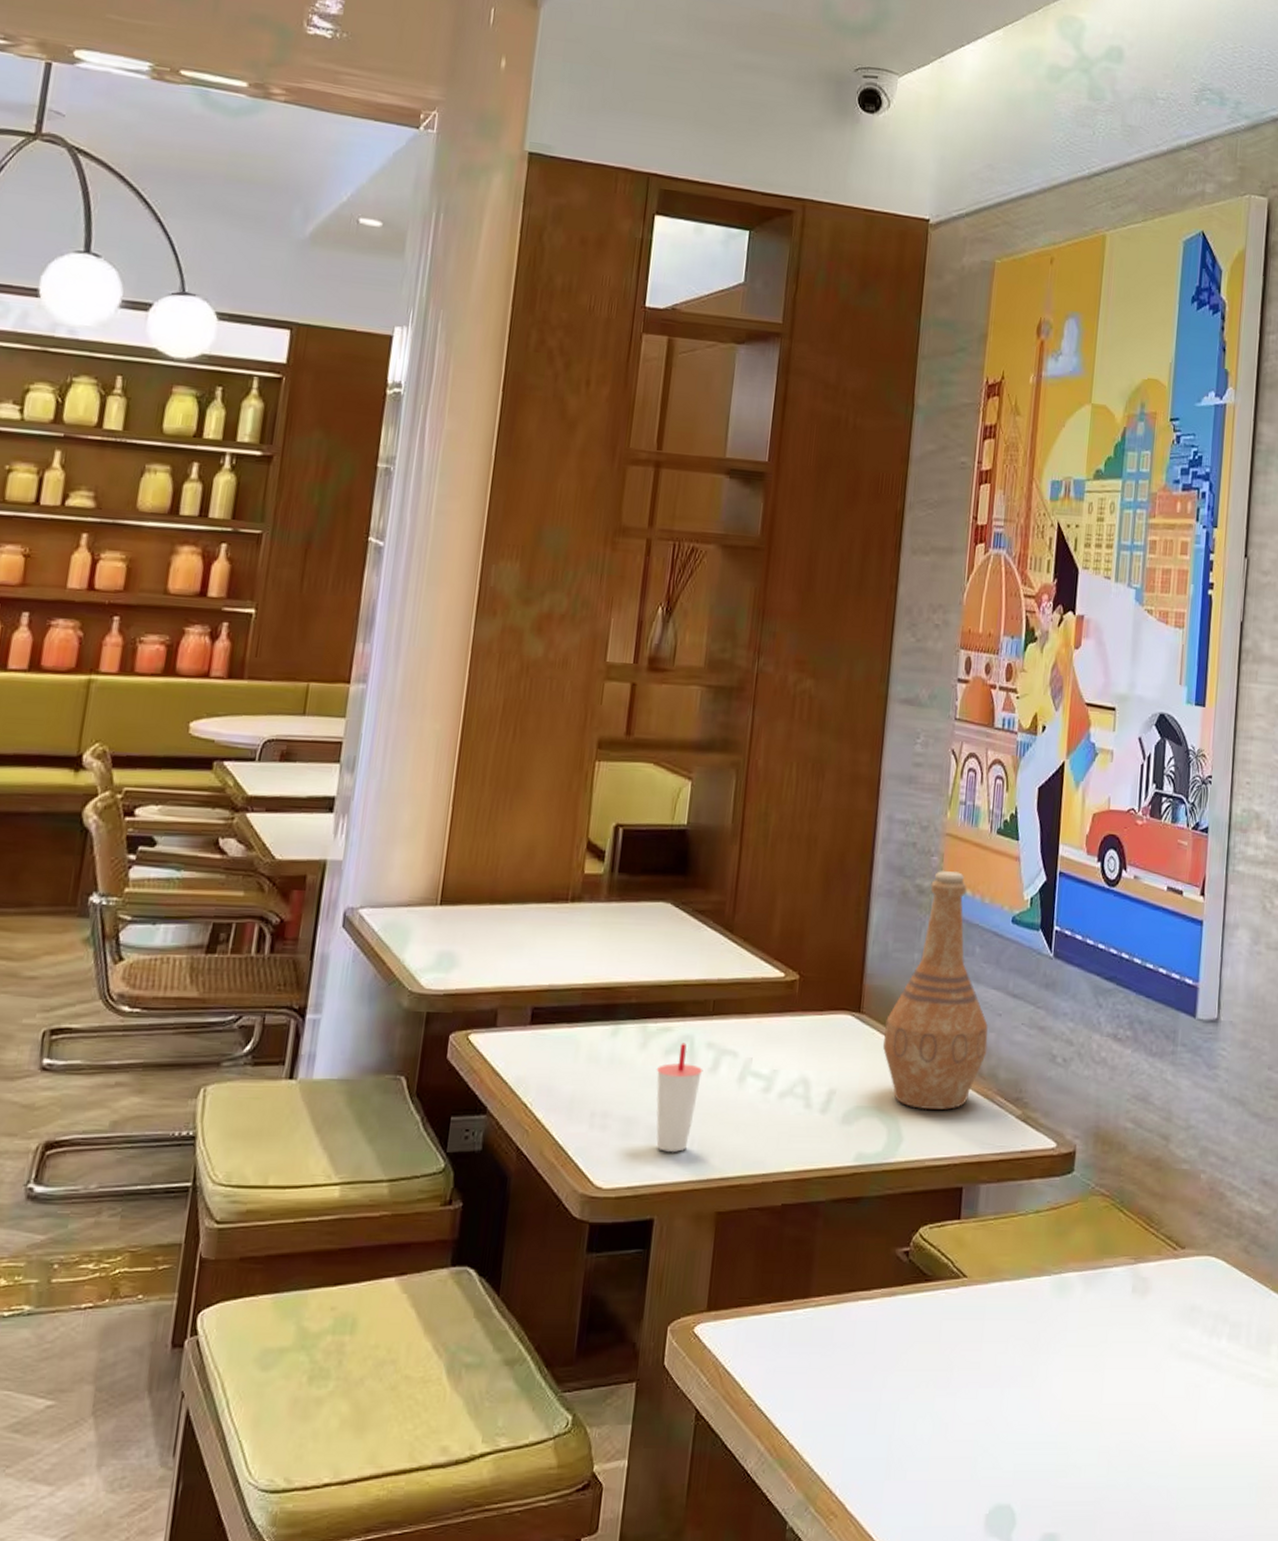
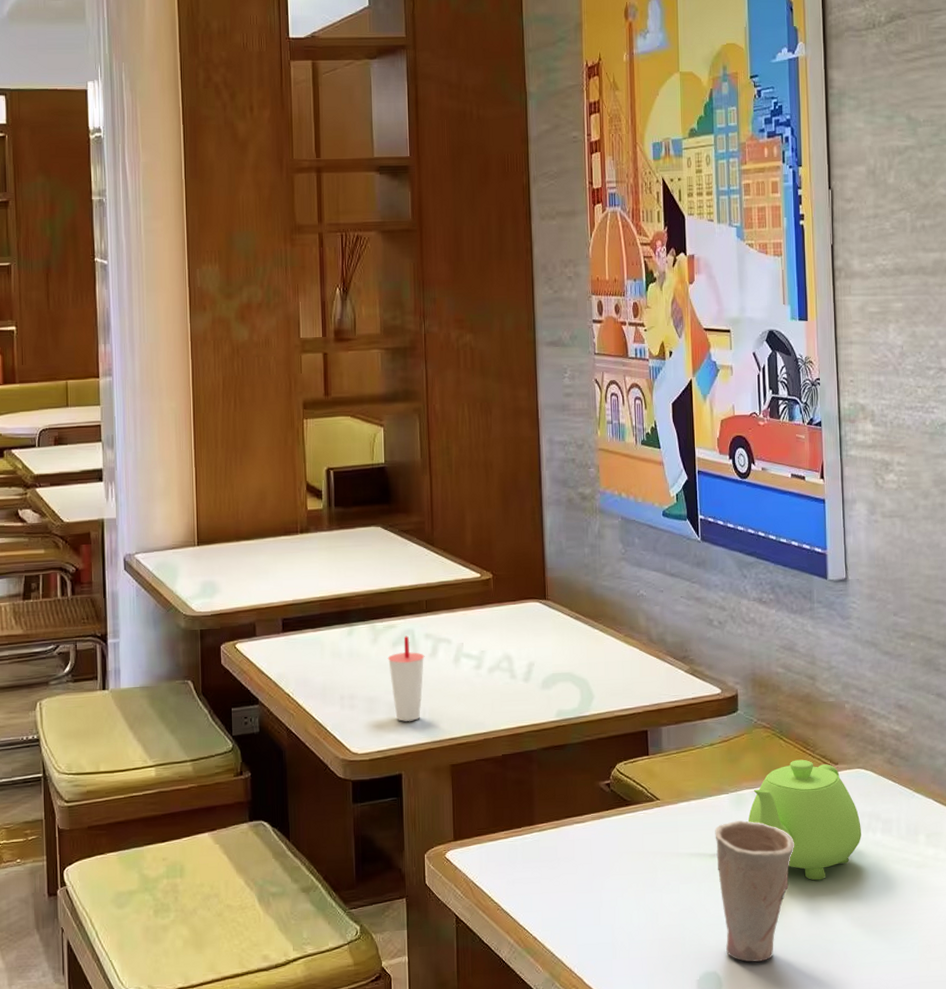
vase: present [882,871,989,1110] -> none [567,479,654,672]
cup: none [1026,1311,1123,1496] -> present [715,820,795,962]
teapot: none [1070,1239,1205,1395] -> present [748,759,861,881]

